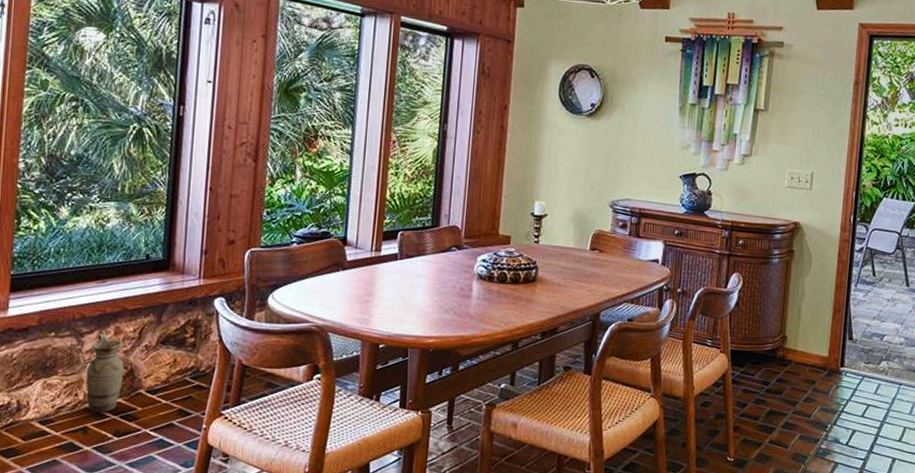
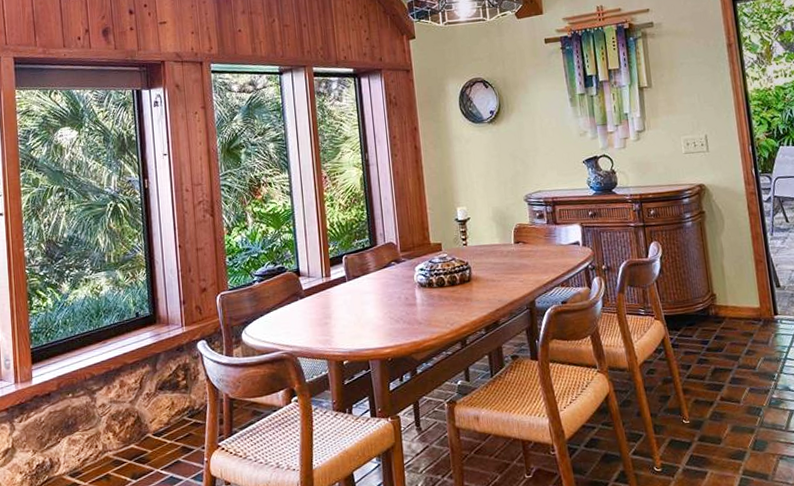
ceramic jug: present [86,333,124,412] -> none [102,388,133,460]

